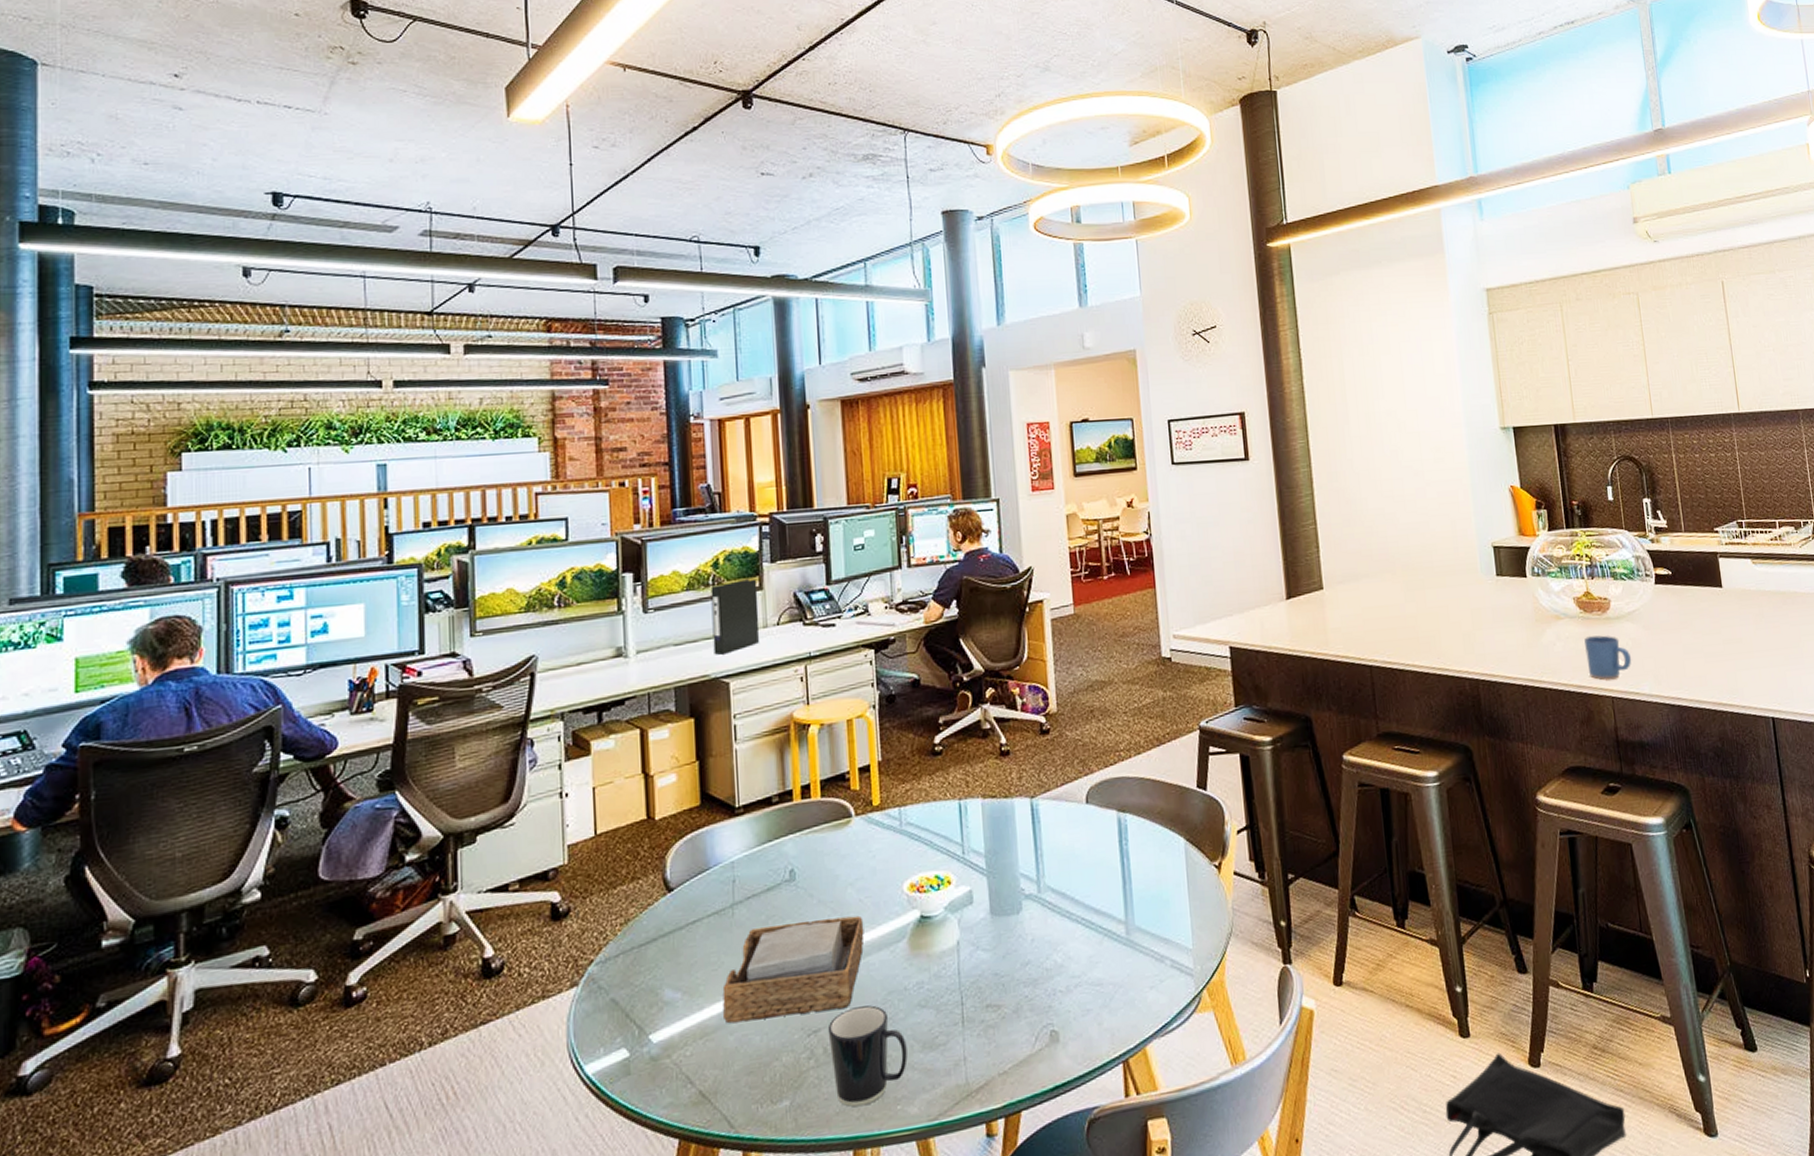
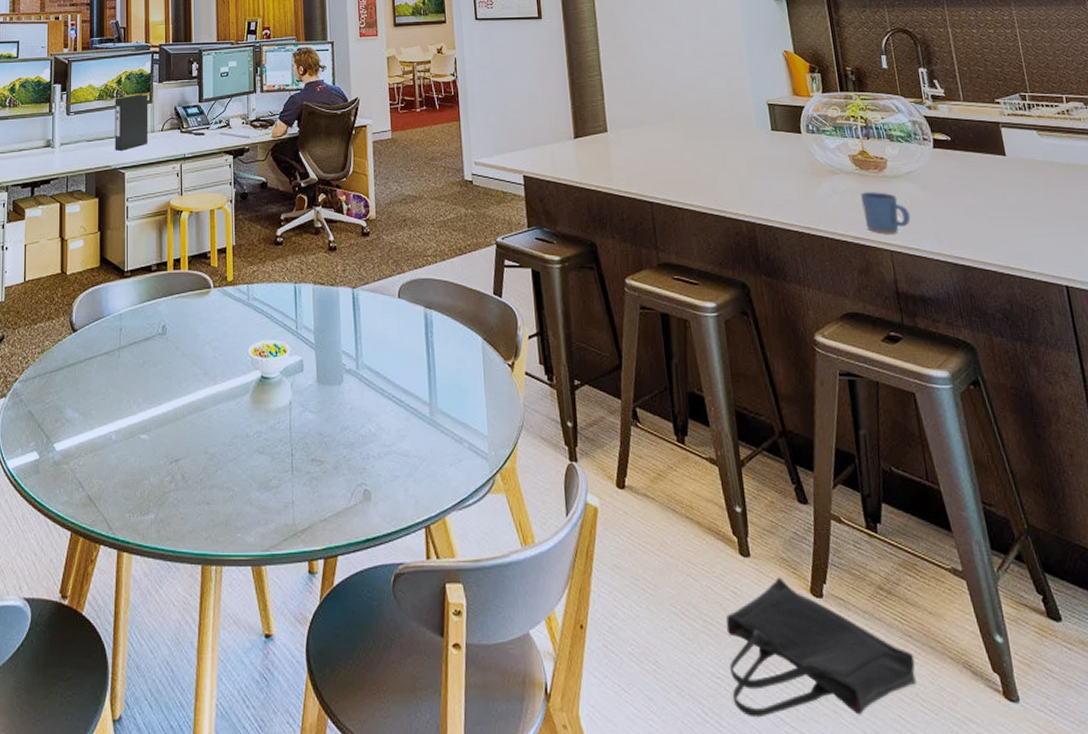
napkin holder: present [722,915,865,1024] -> none [108,368,217,445]
mug: present [827,1005,908,1108] -> none [186,445,247,529]

